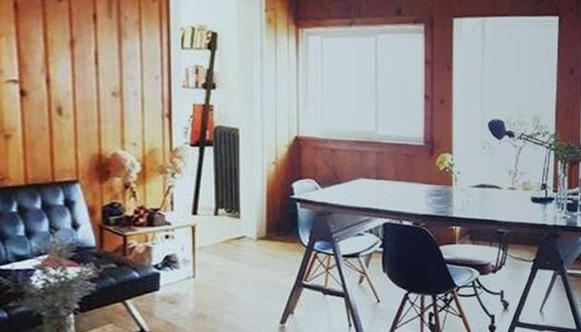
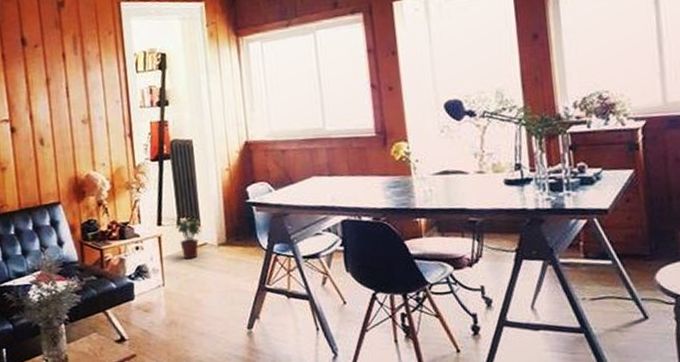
potted plant: none [212,209,241,252] -> present [175,218,202,260]

